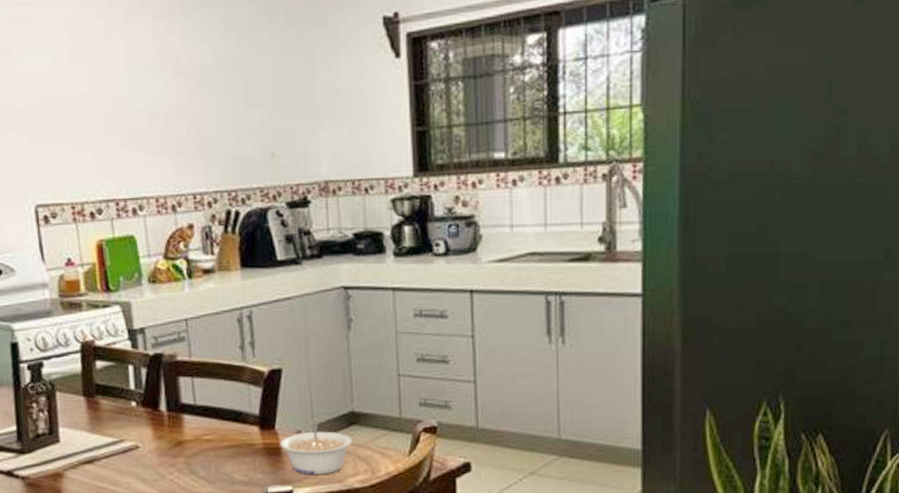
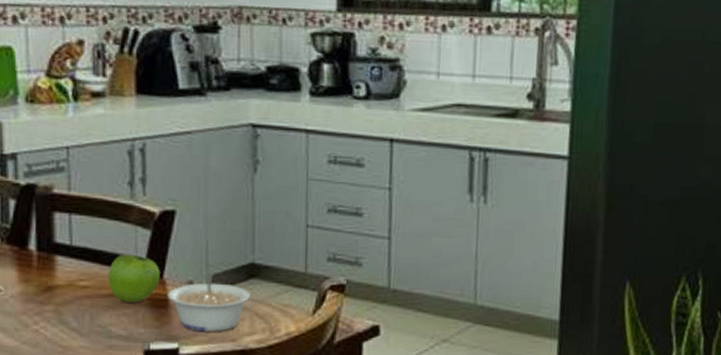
fruit: none [227,409,272,453] -> present [107,254,160,304]

